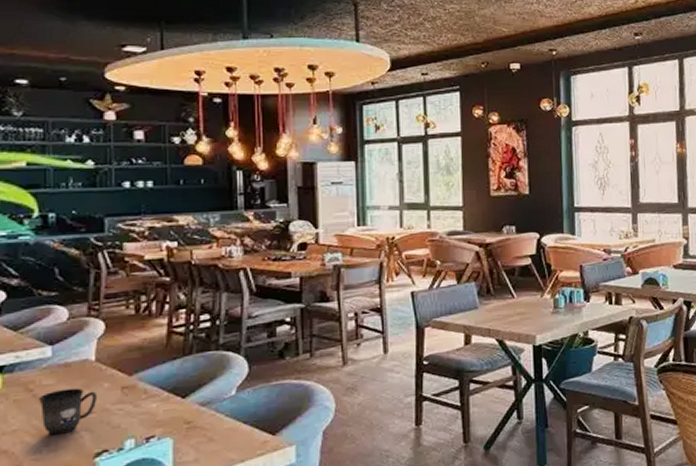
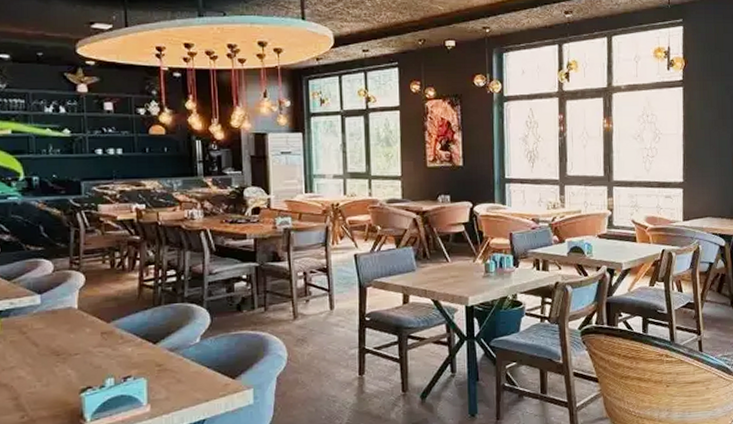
mug: present [39,388,98,435] -> none [31,332,82,372]

